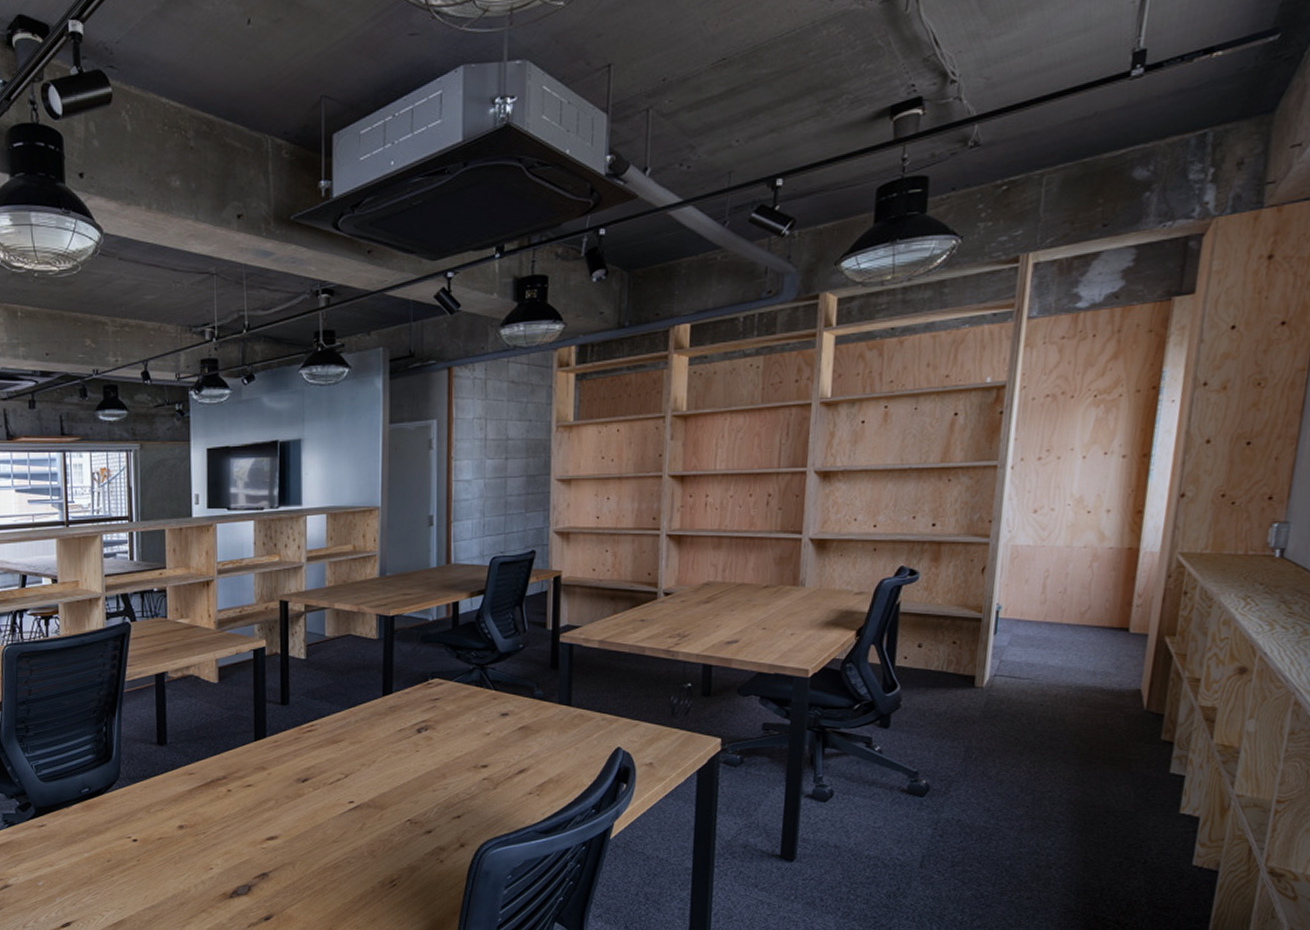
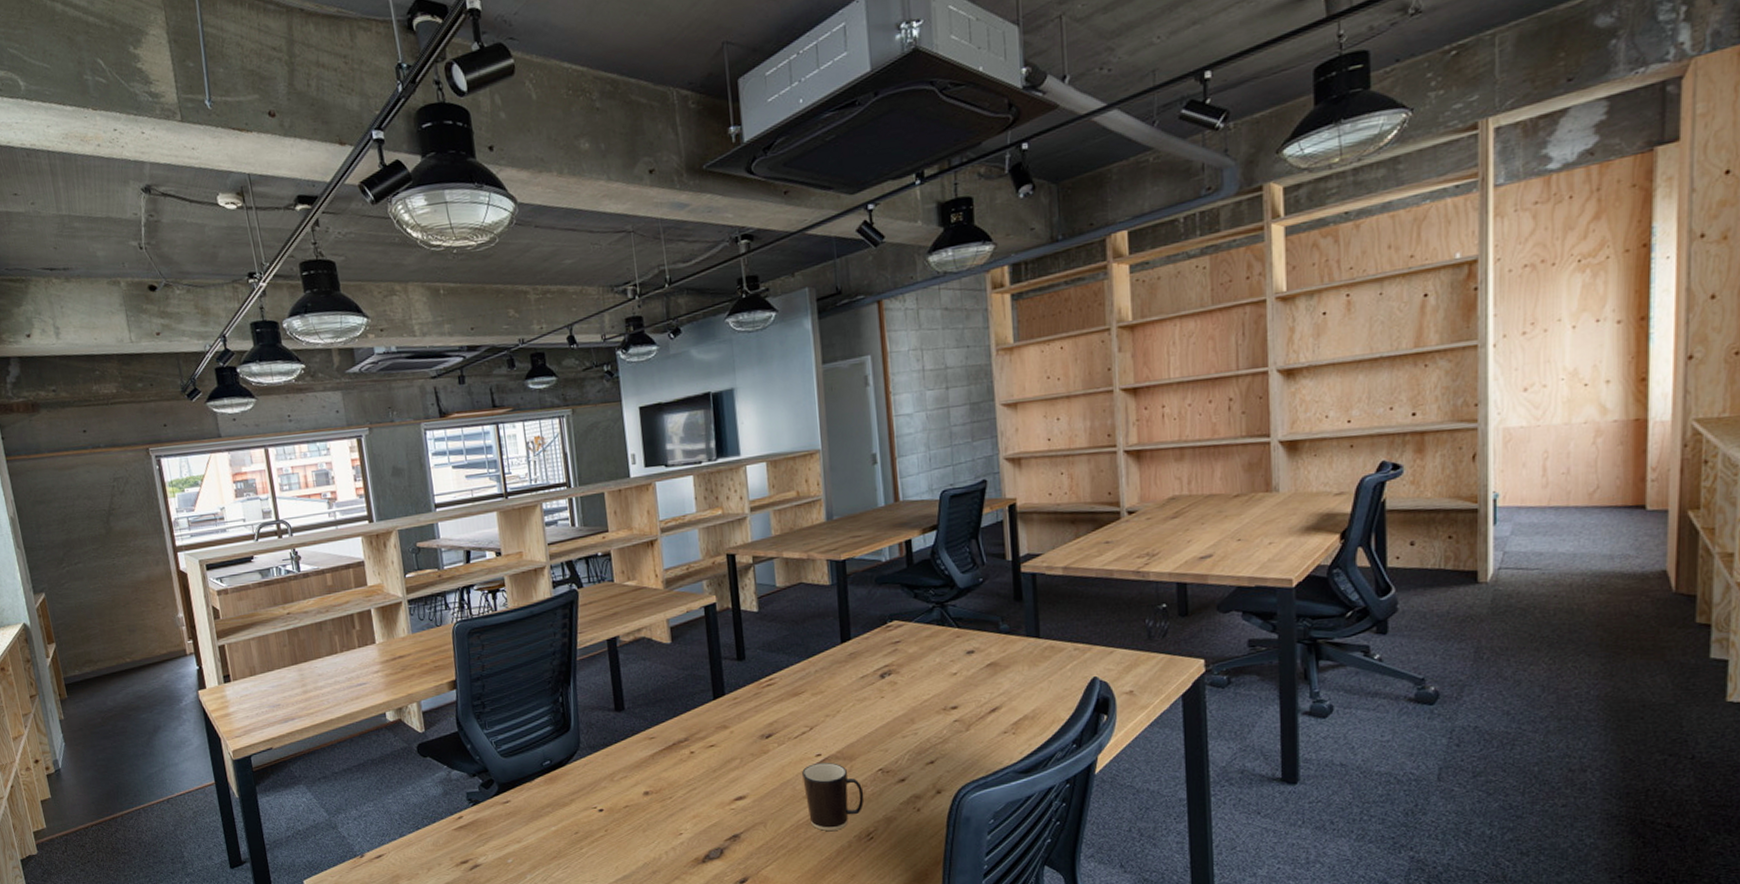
mug: none [334,809,391,875] -> present [802,762,864,831]

